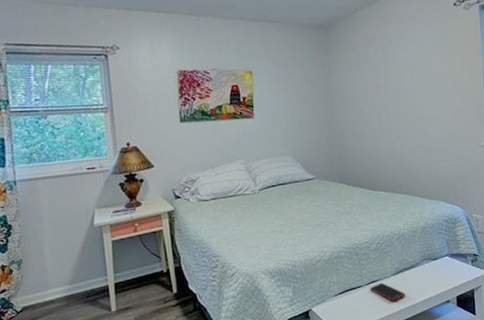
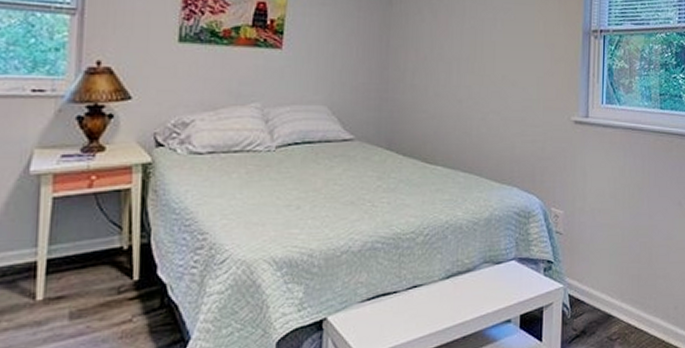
cell phone: present [370,282,405,302] -> none [409,288,455,316]

